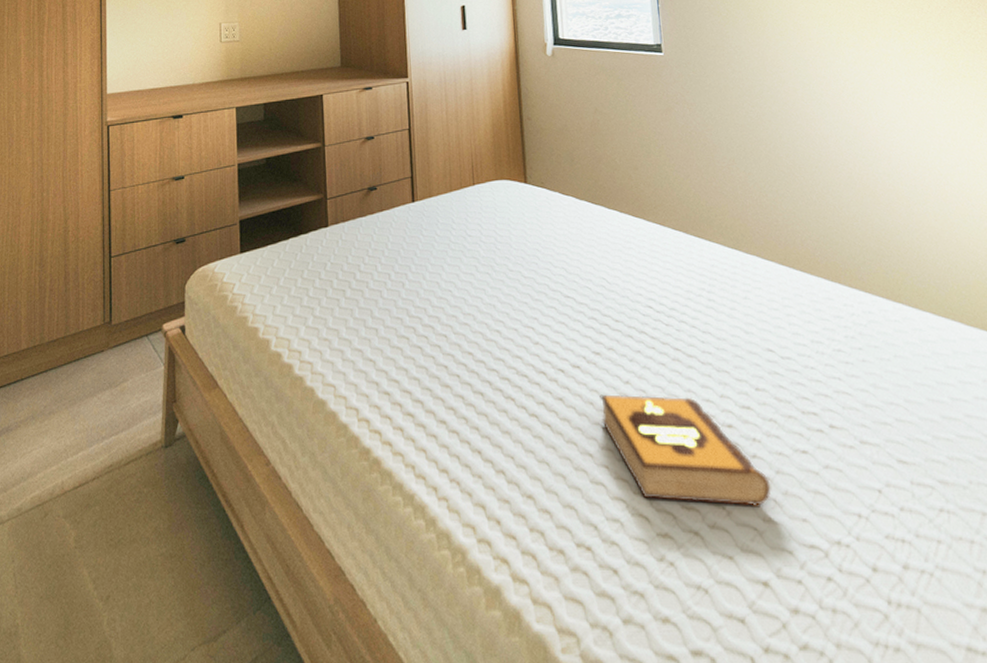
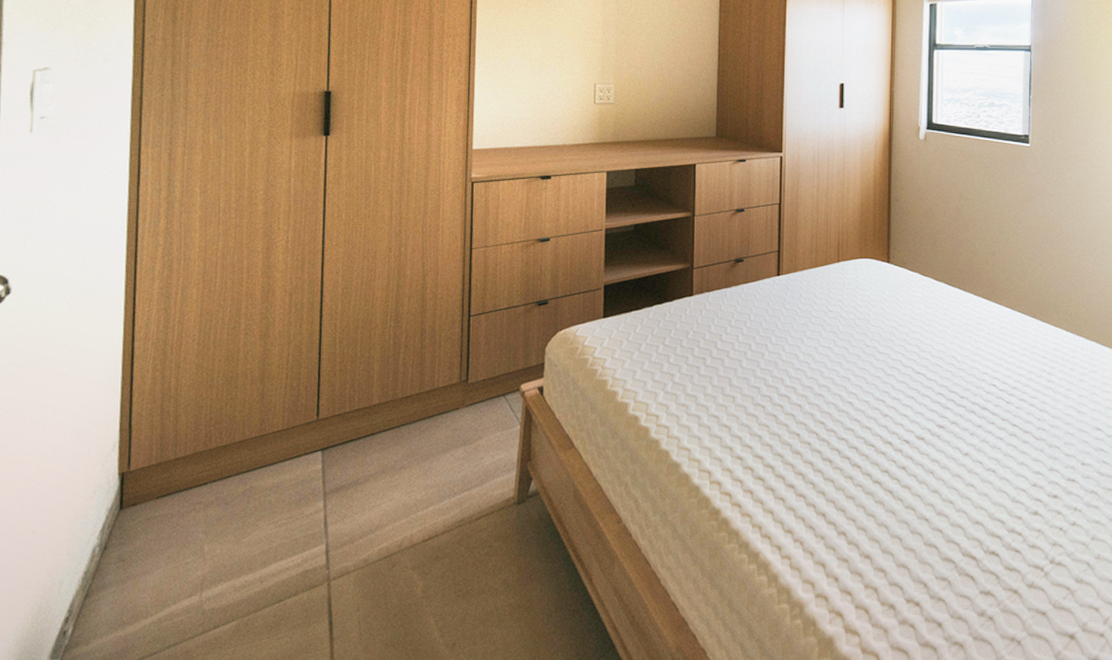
hardback book: present [599,394,772,508] -> none [940,465,1087,570]

